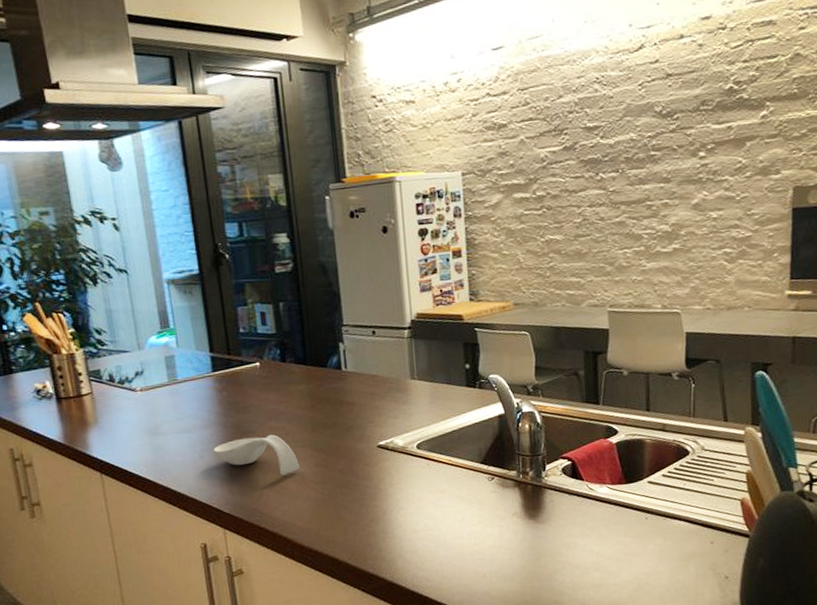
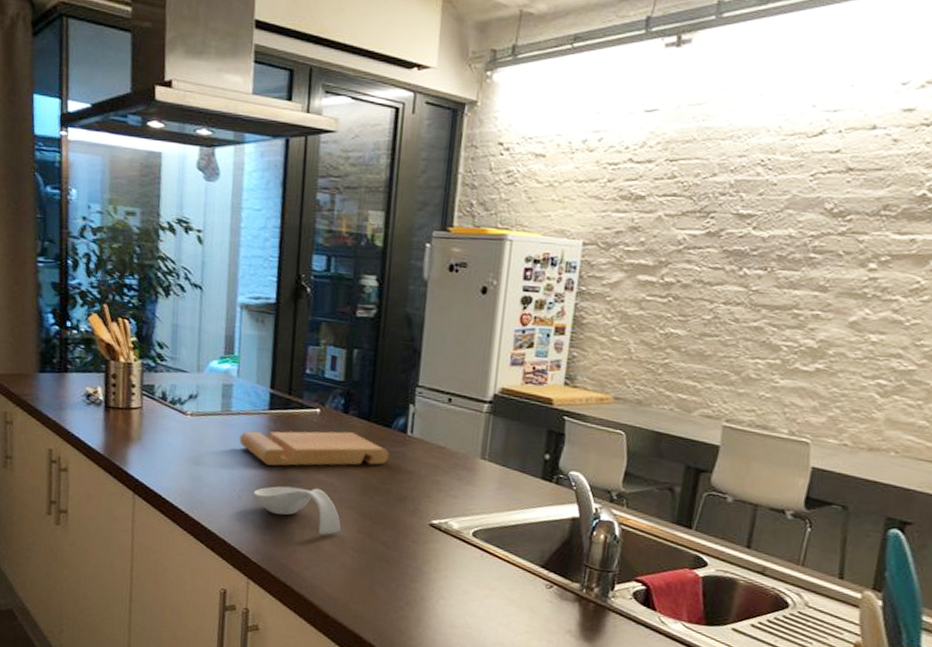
cutting board: none [190,378,330,423] -> present [239,431,389,466]

